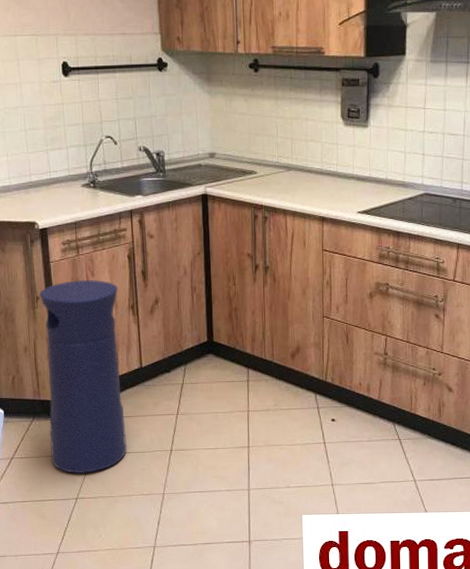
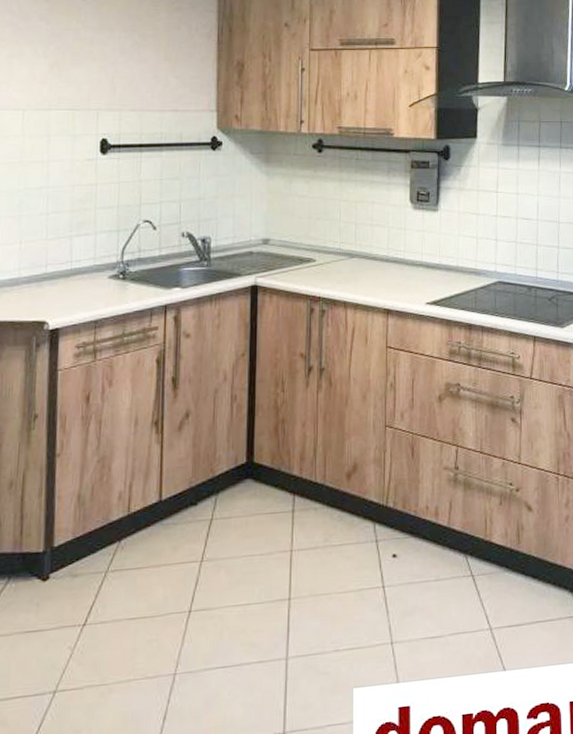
trash can: present [39,279,128,473] -> none [26,391,140,655]

